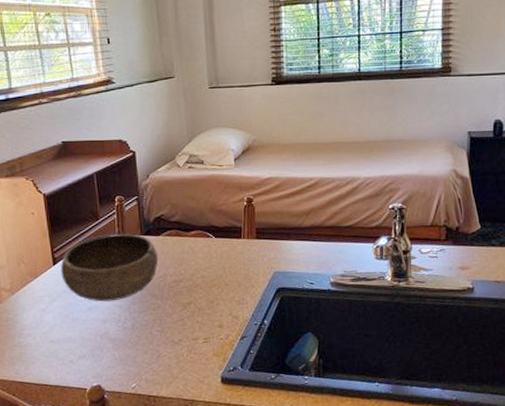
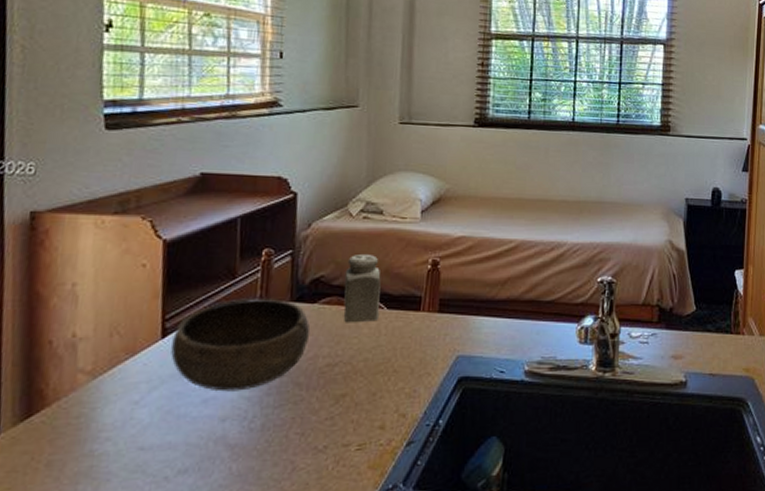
salt shaker: none [179,196,210,250] -> present [343,253,381,323]

